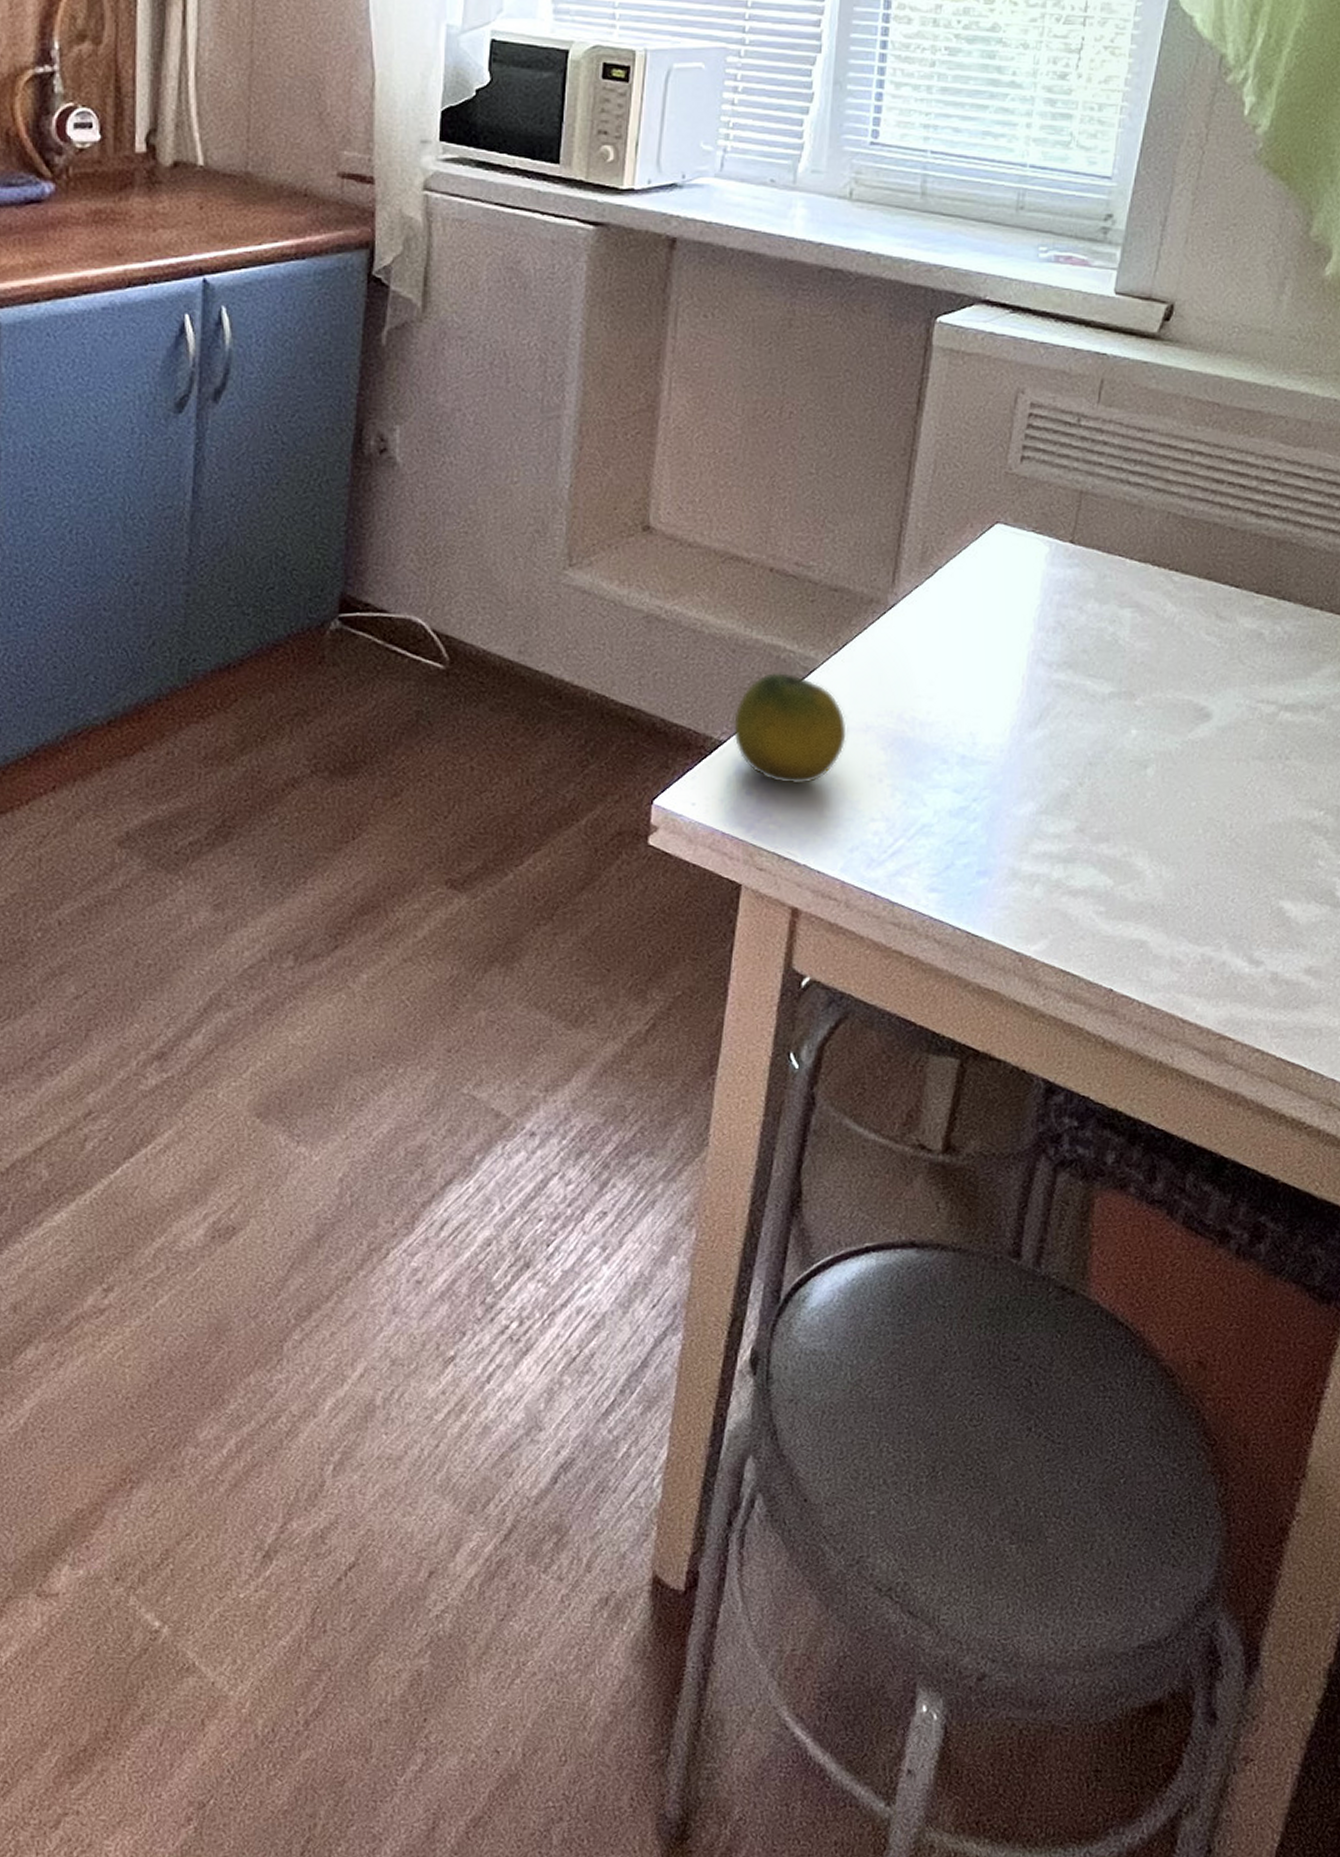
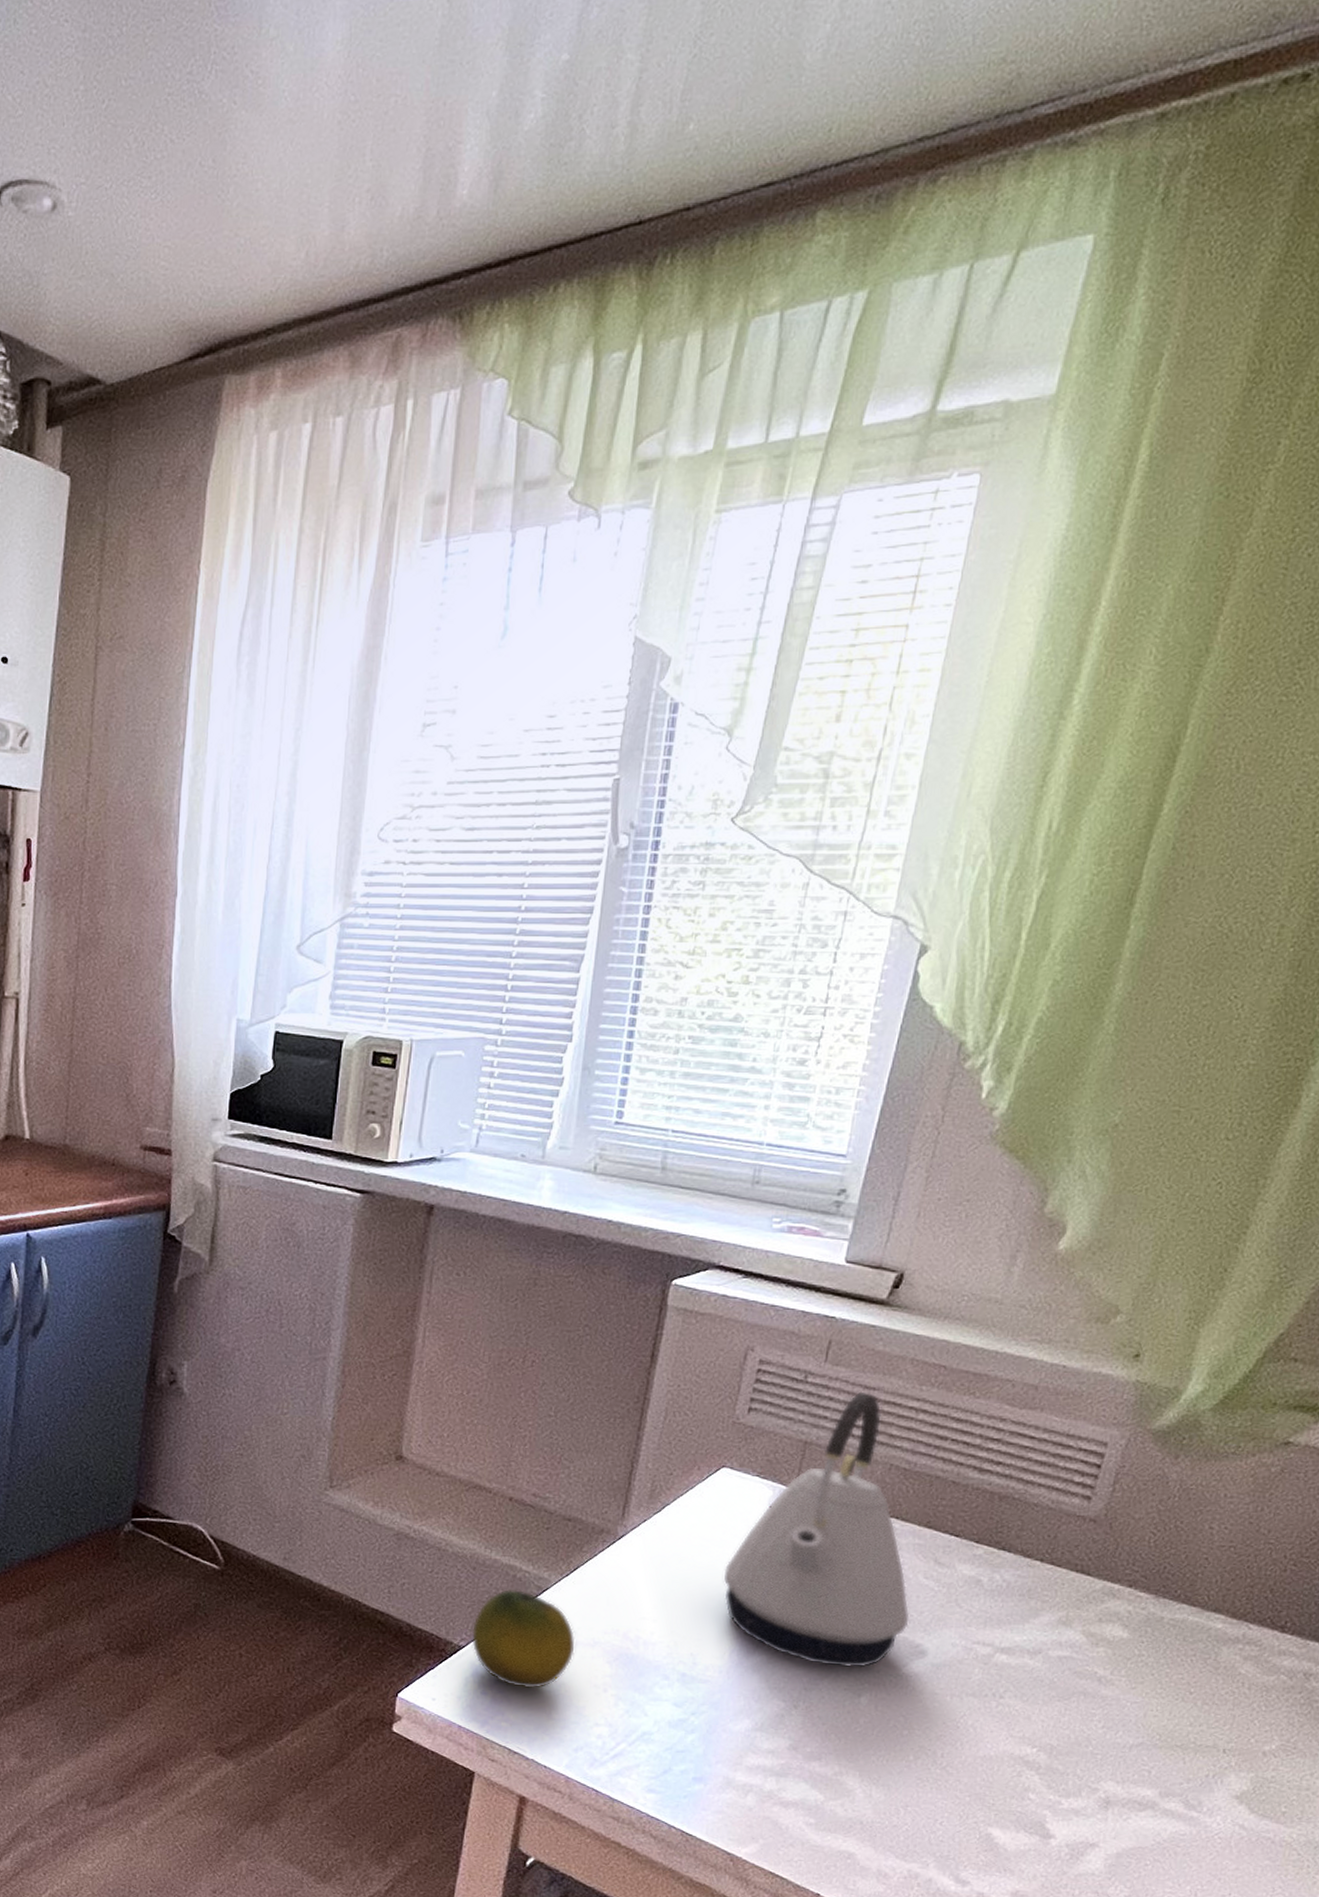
kettle: none [1001,434,1193,736] -> present [723,1391,910,1668]

